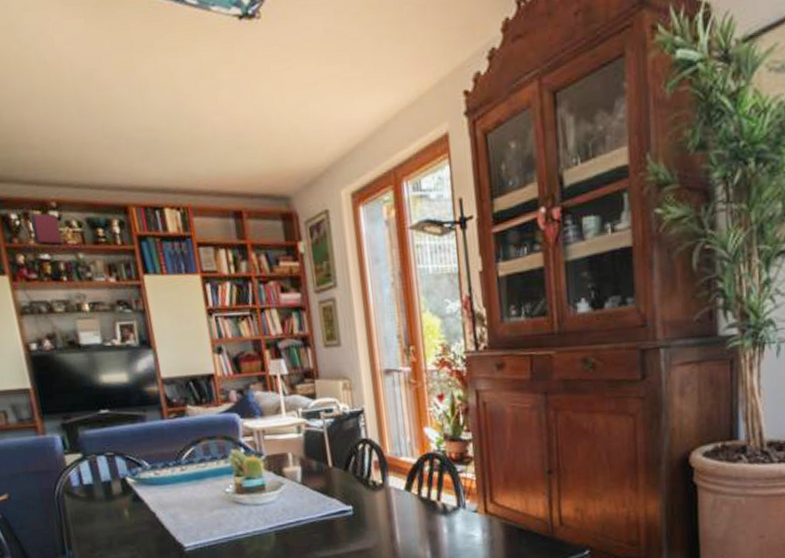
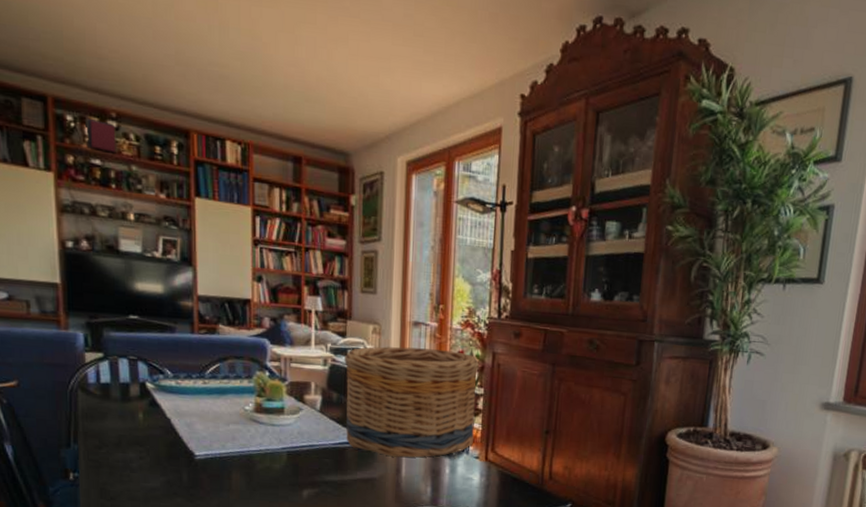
basket: none [318,395,469,523] -> present [344,346,479,458]

